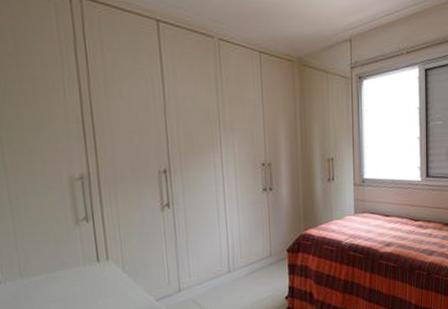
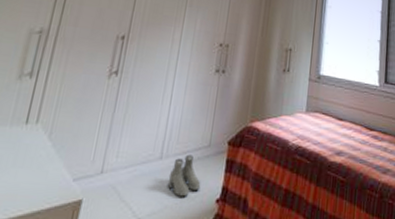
boots: none [239,265,270,300] -> present [168,154,201,197]

